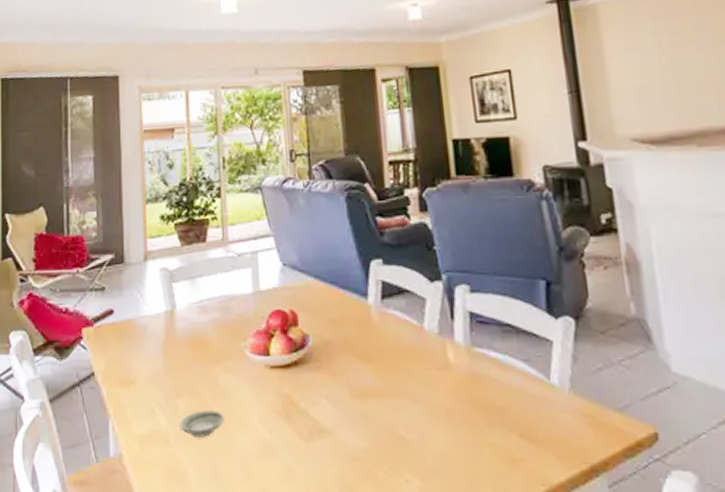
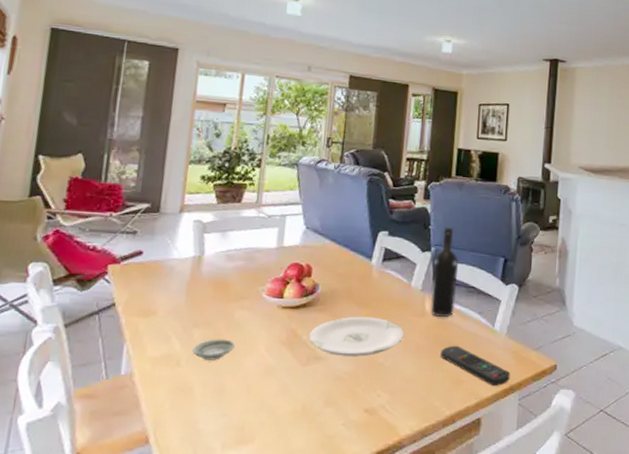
plate: none [308,373,427,428] -> present [309,316,404,357]
wine bottle: none [447,244,489,369] -> present [430,226,459,317]
remote control: none [480,408,589,466] -> present [440,345,511,386]

